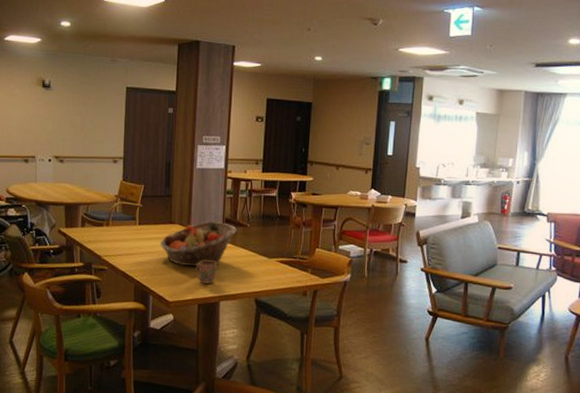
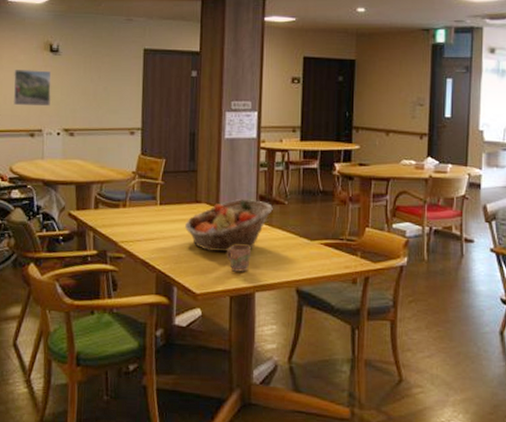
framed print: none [9,102,44,136] -> present [13,69,52,107]

